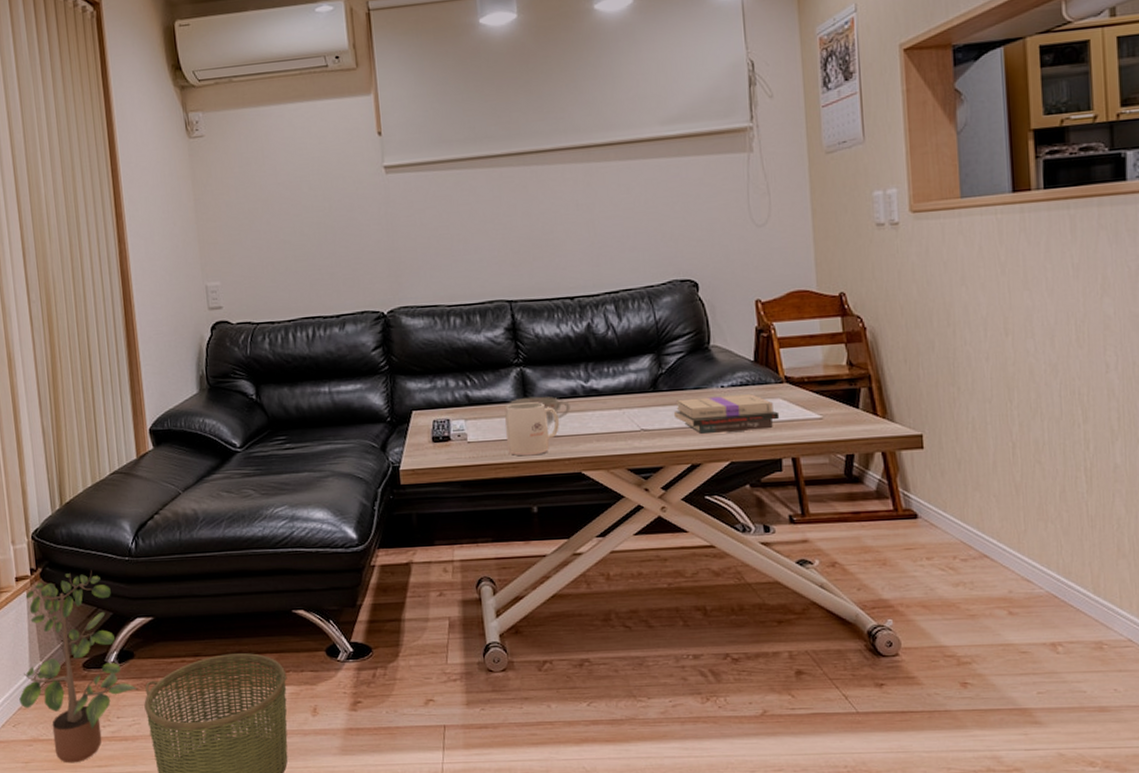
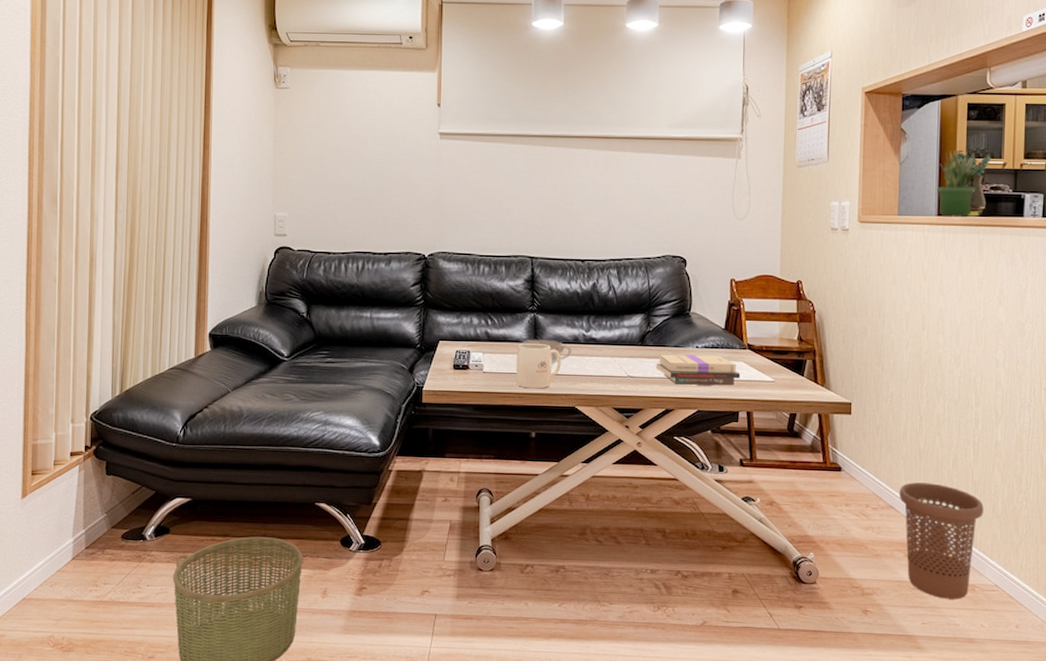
potted plant: present [19,570,138,763] -> none [59,452,169,624]
trash bin: none [994,522,1106,662] -> present [899,482,984,600]
planter: none [1008,108,1065,193] -> present [936,150,981,218]
vase: none [1026,105,1077,188] -> present [954,149,992,217]

